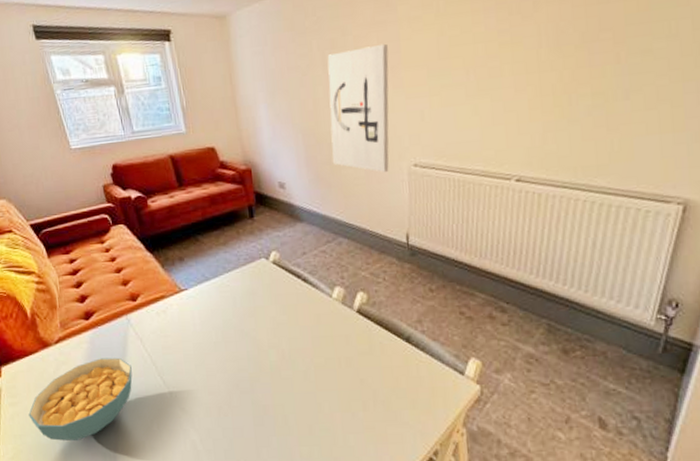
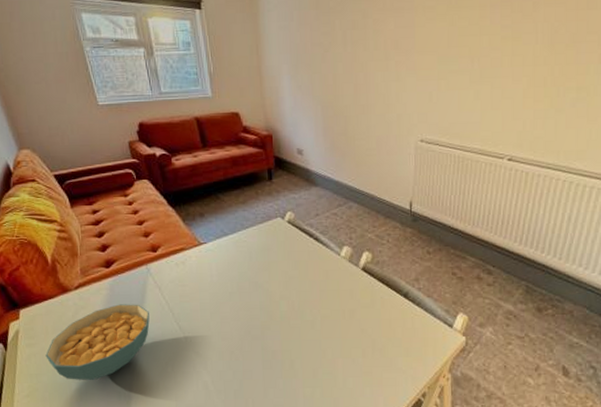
wall art: present [327,43,389,172] -> none [347,28,404,145]

